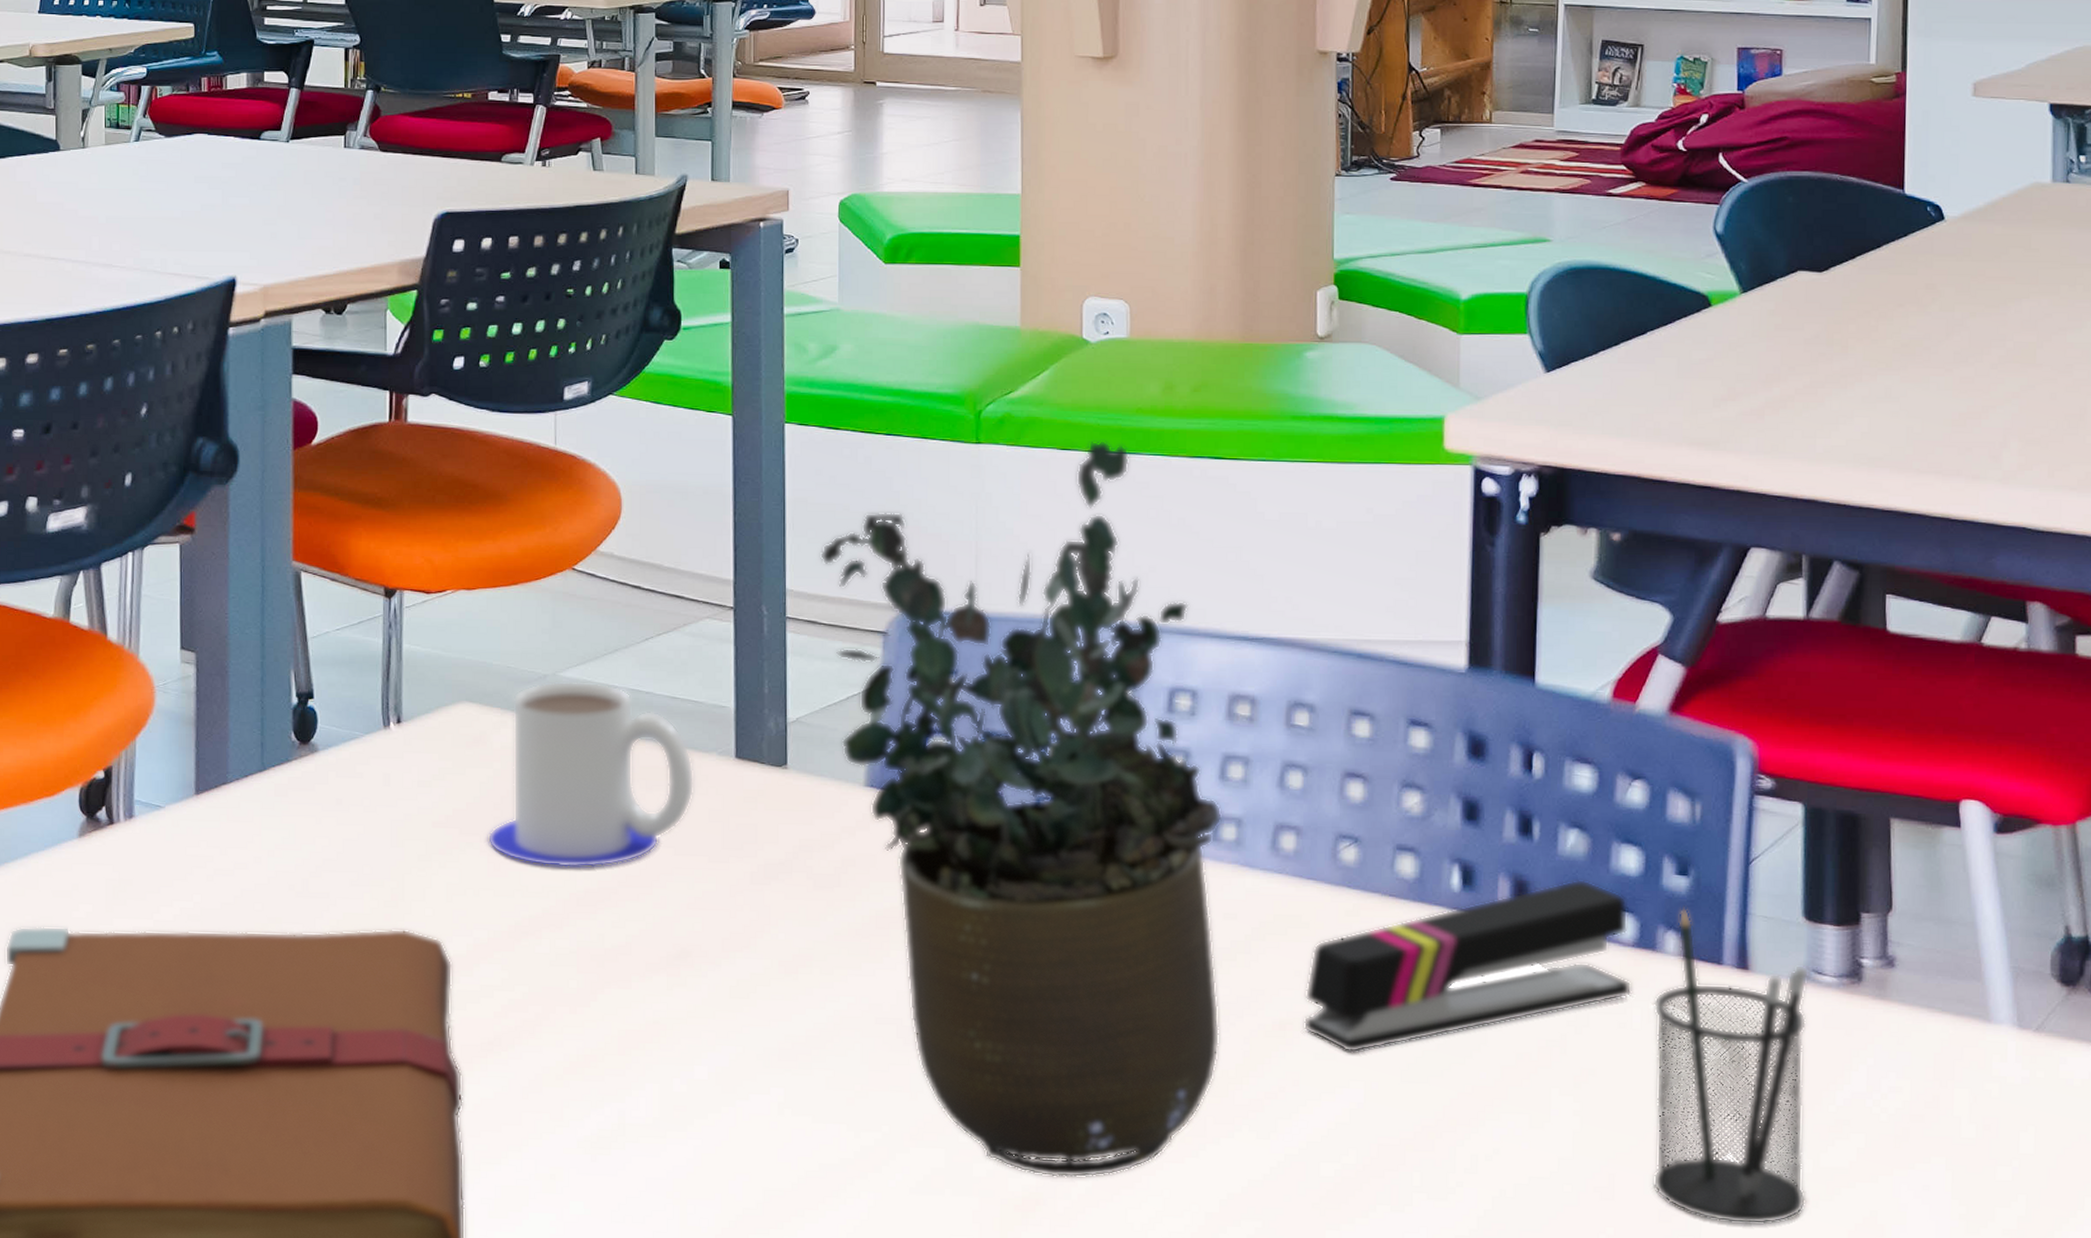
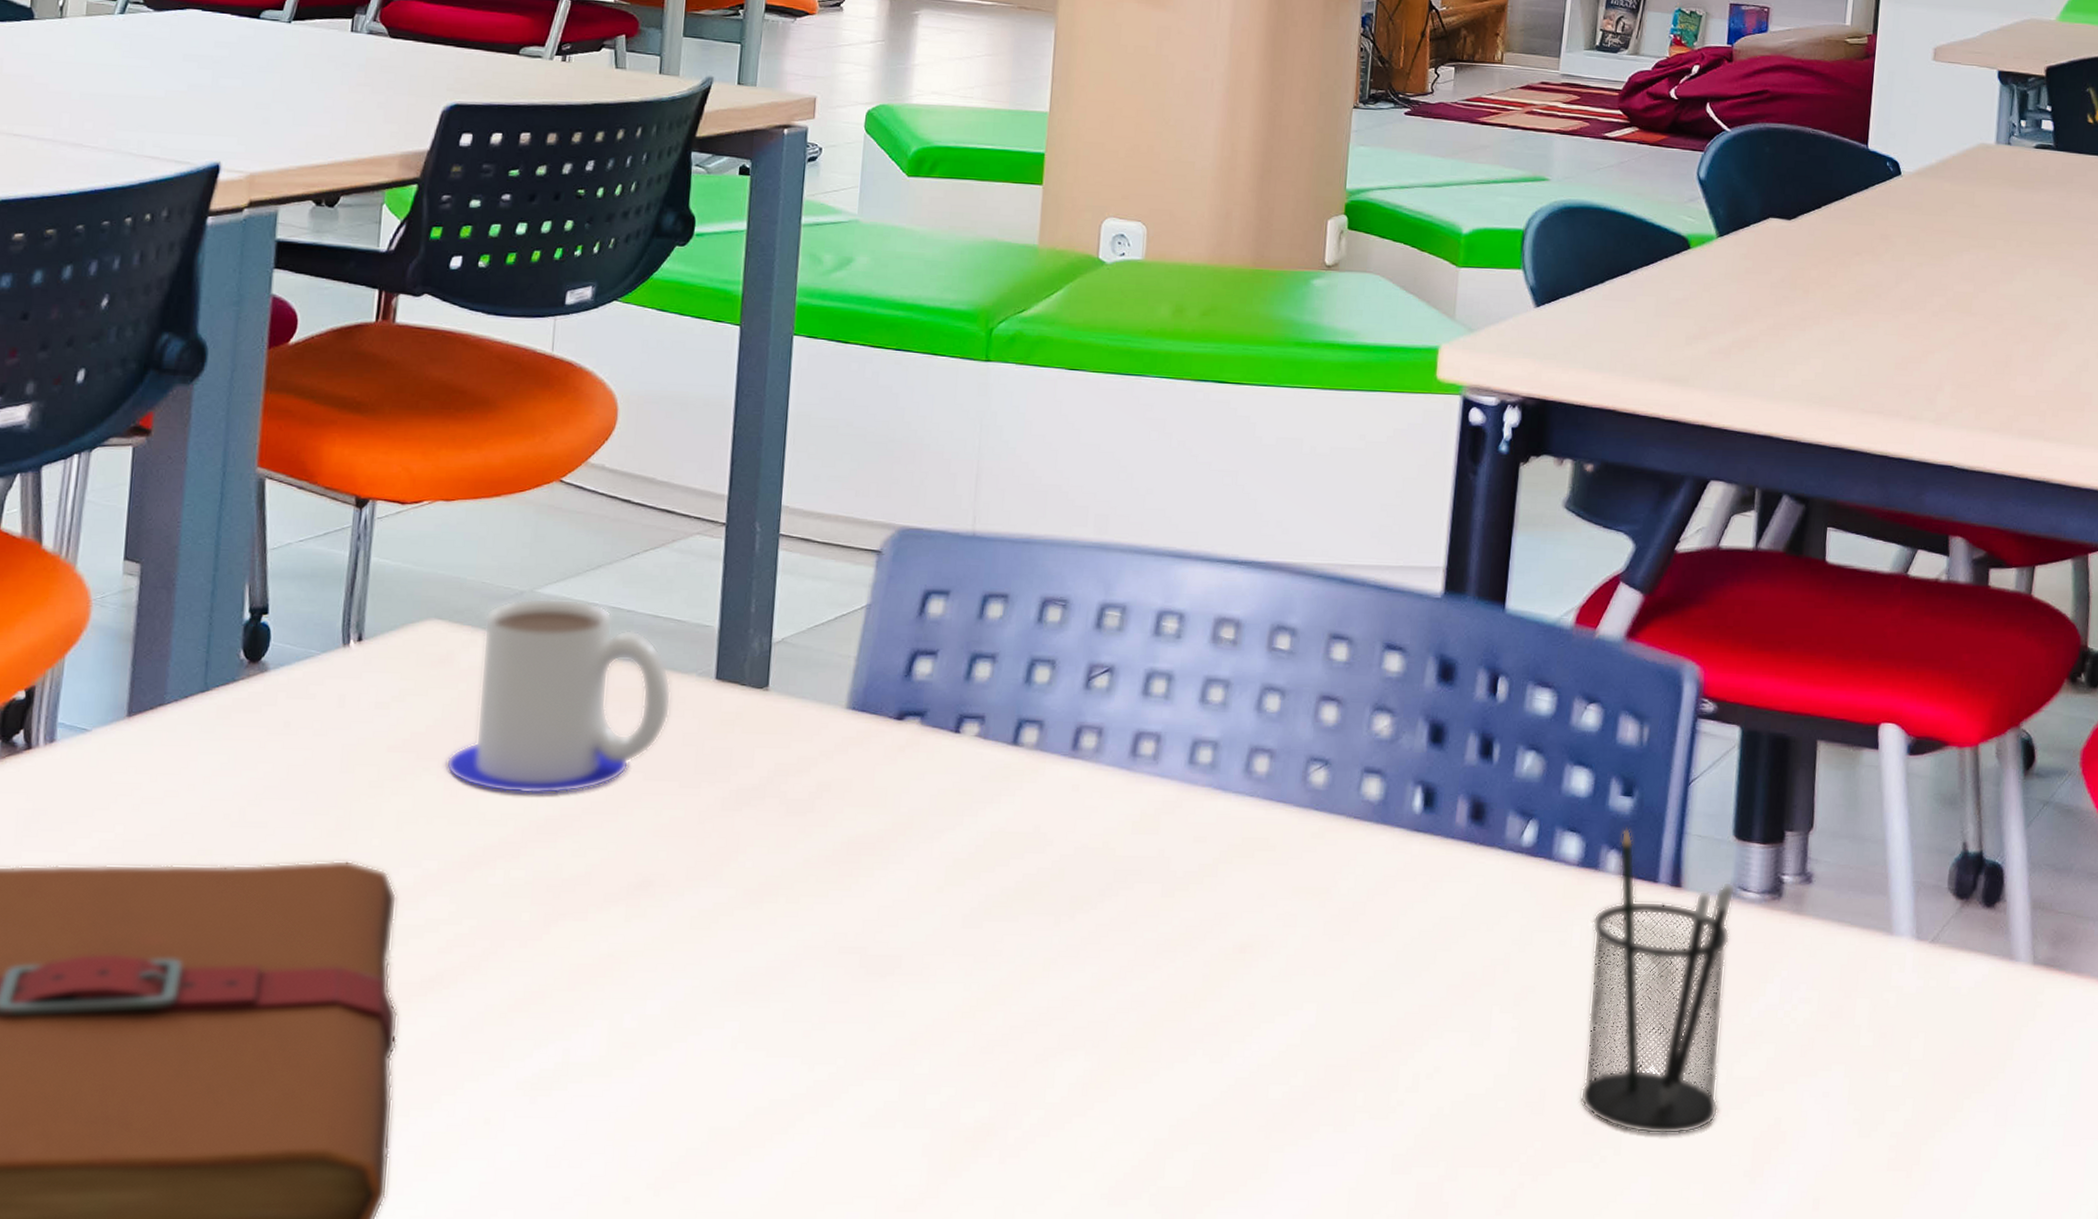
potted plant: present [819,441,1222,1178] -> none [818,361,1200,1107]
stapler: present [1303,879,1632,1053] -> none [1262,800,1576,975]

